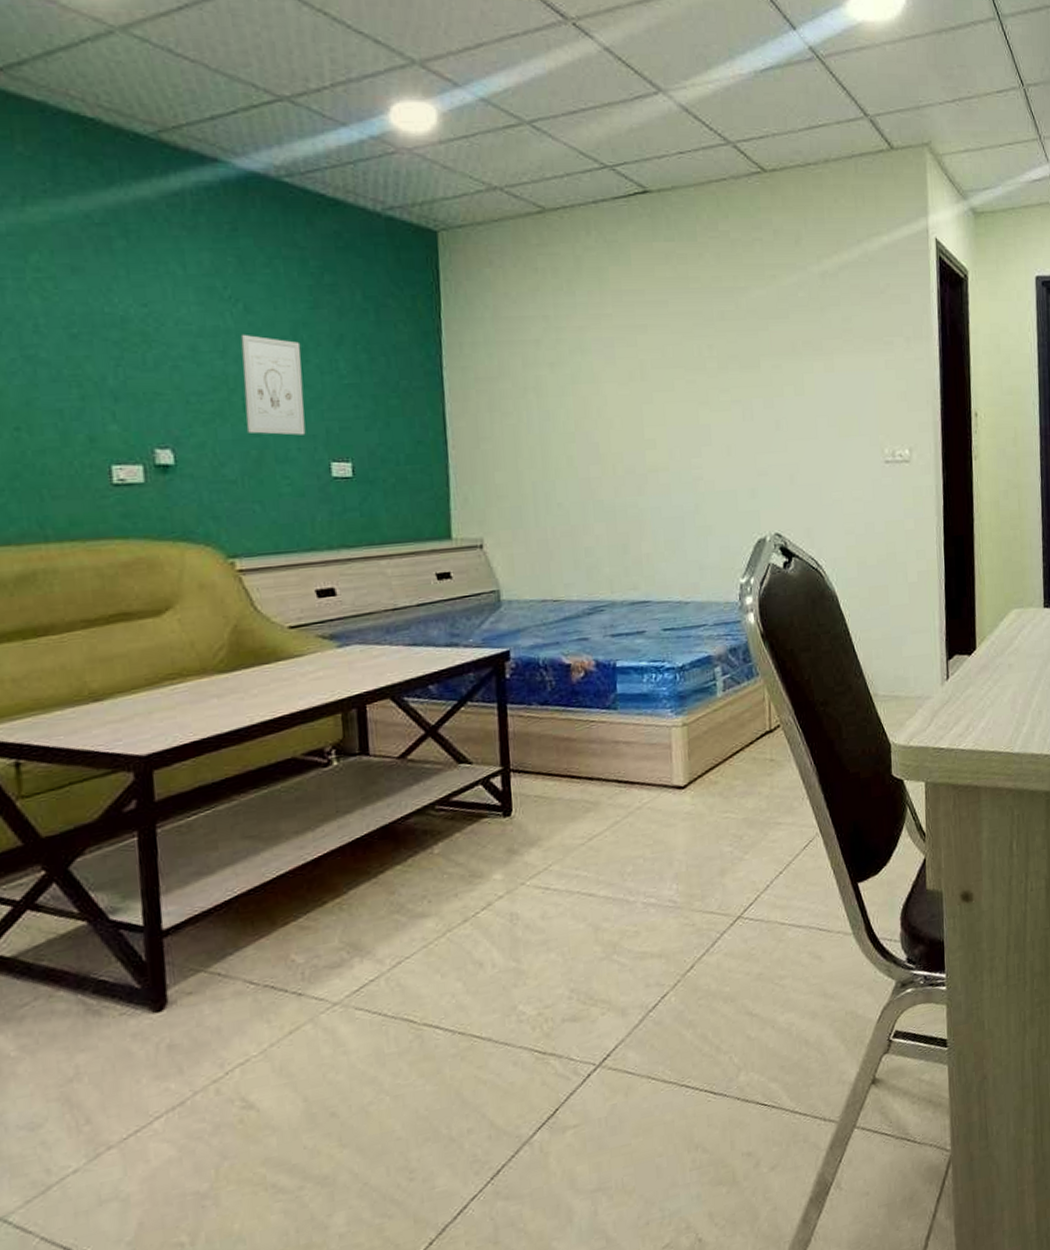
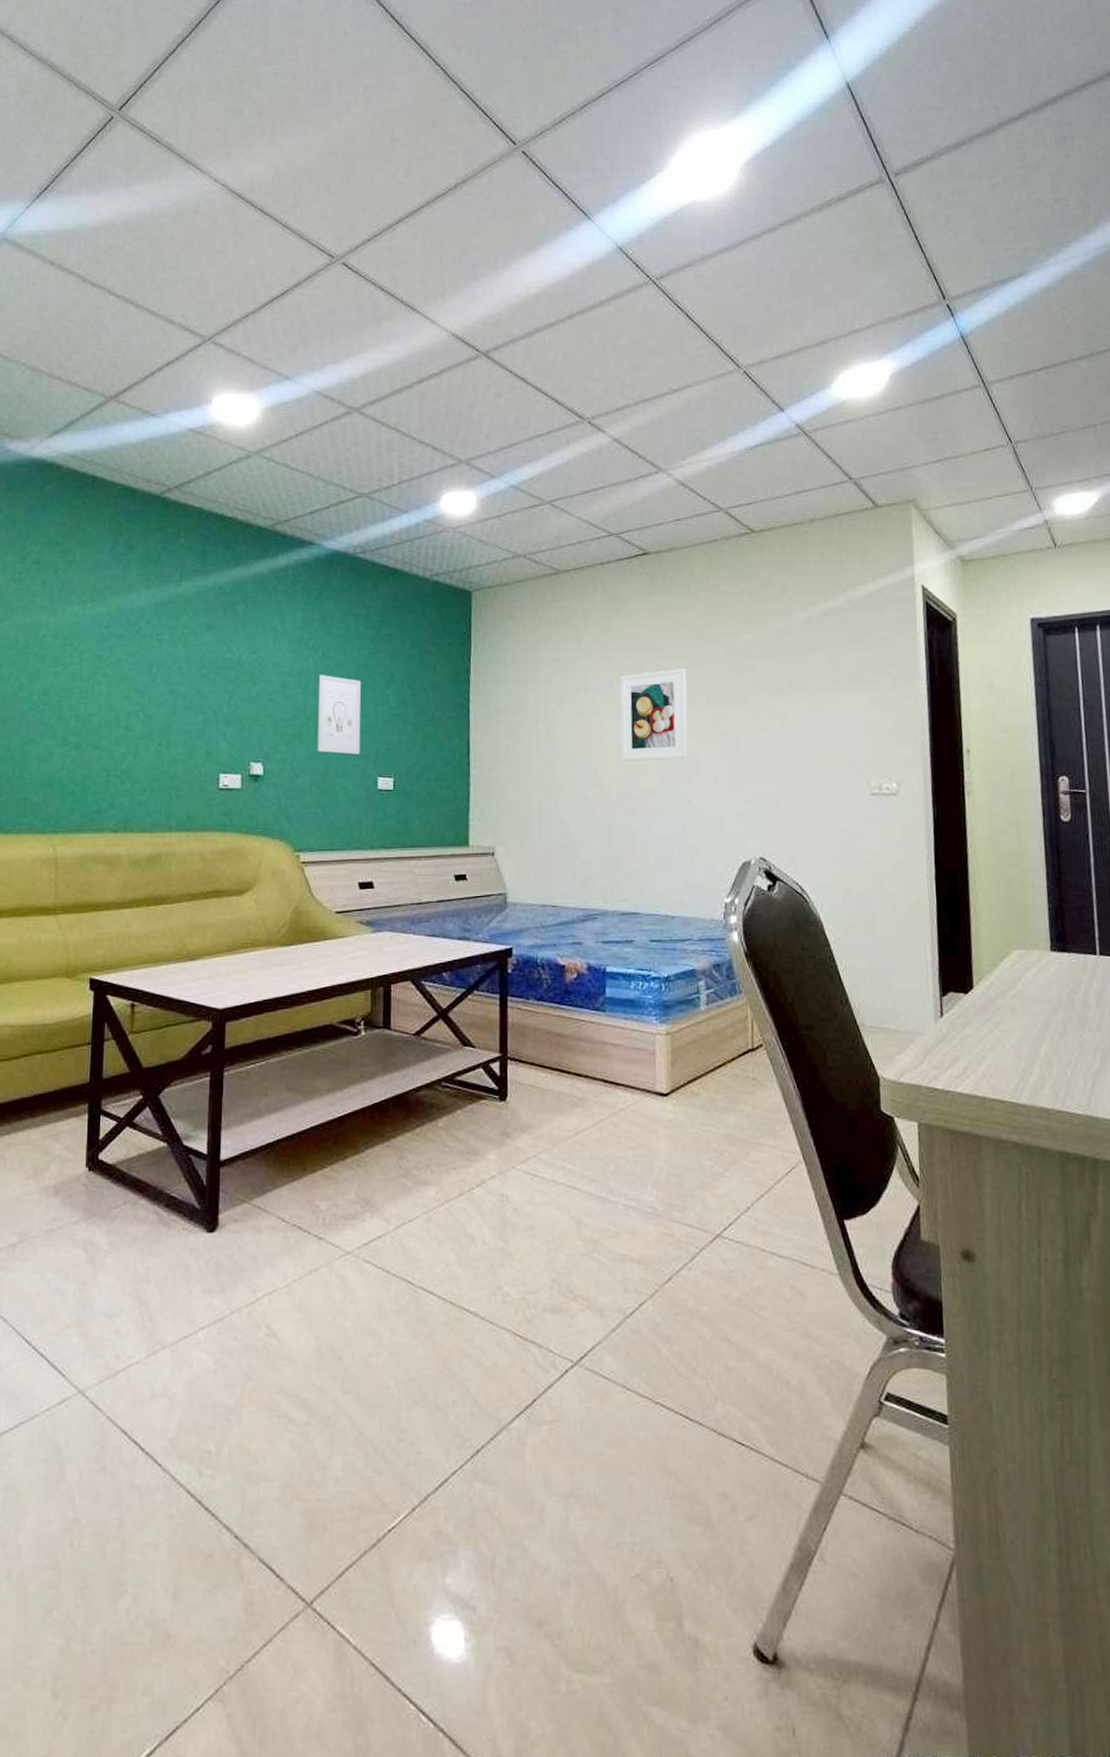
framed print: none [621,328,699,434] -> present [620,668,688,761]

